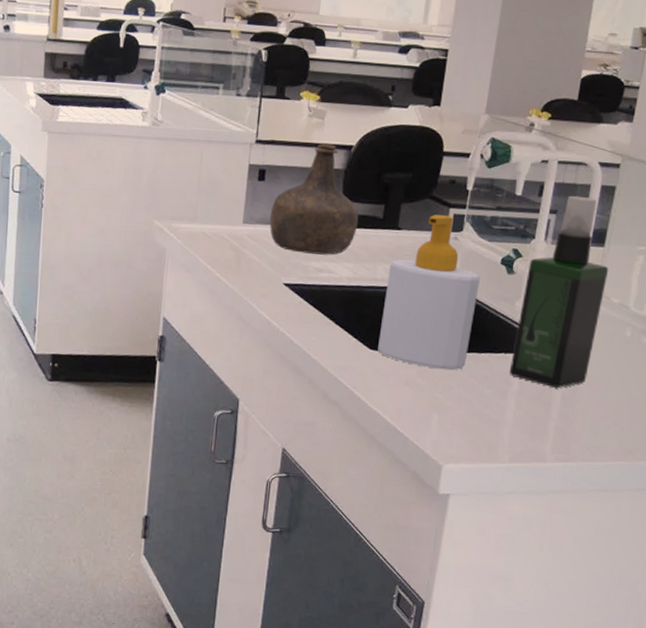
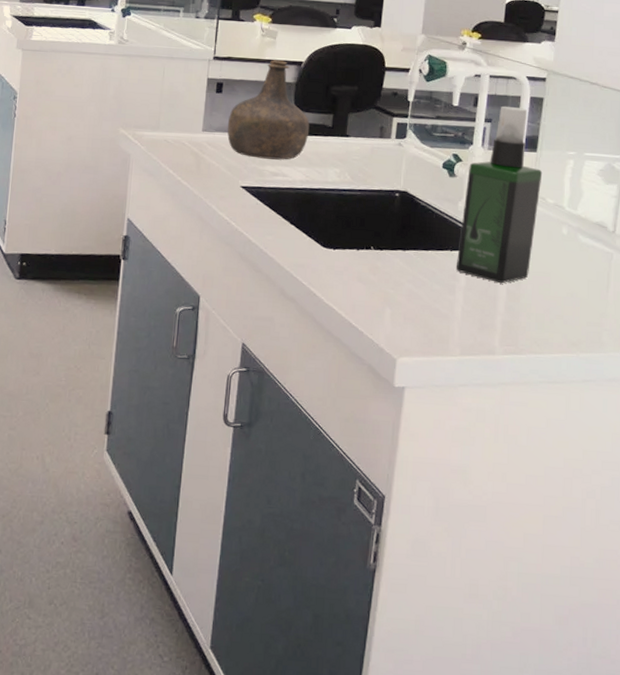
soap bottle: present [378,215,480,370] -> none [331,123,424,267]

